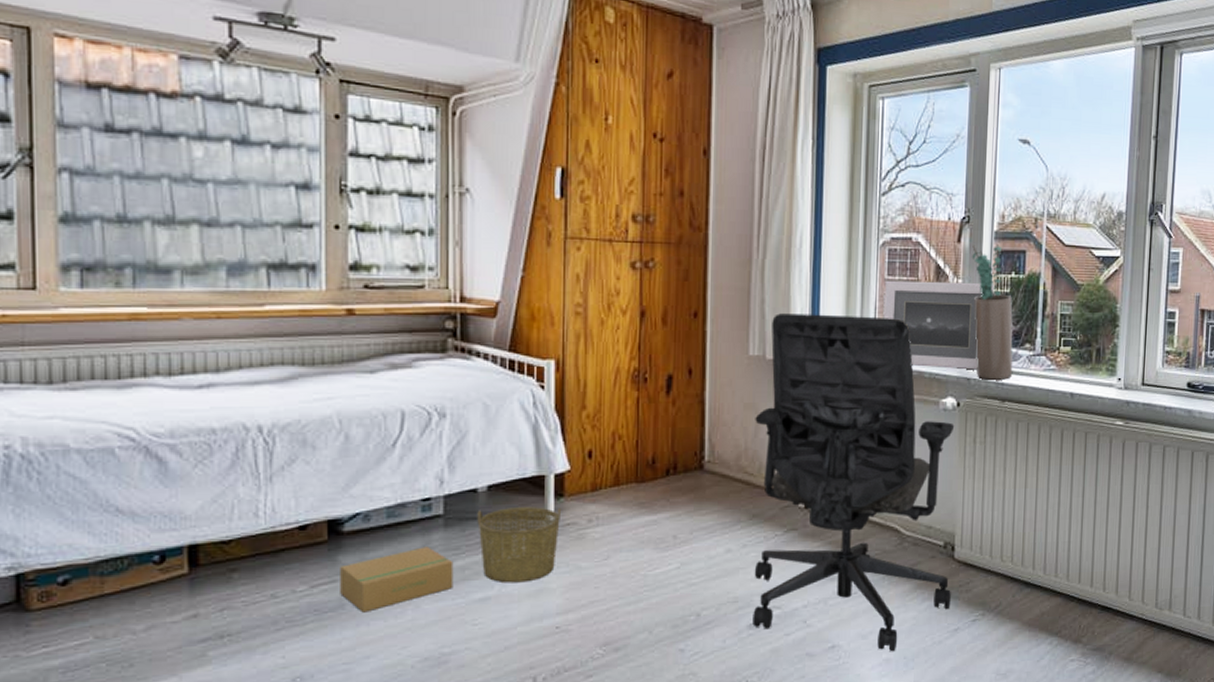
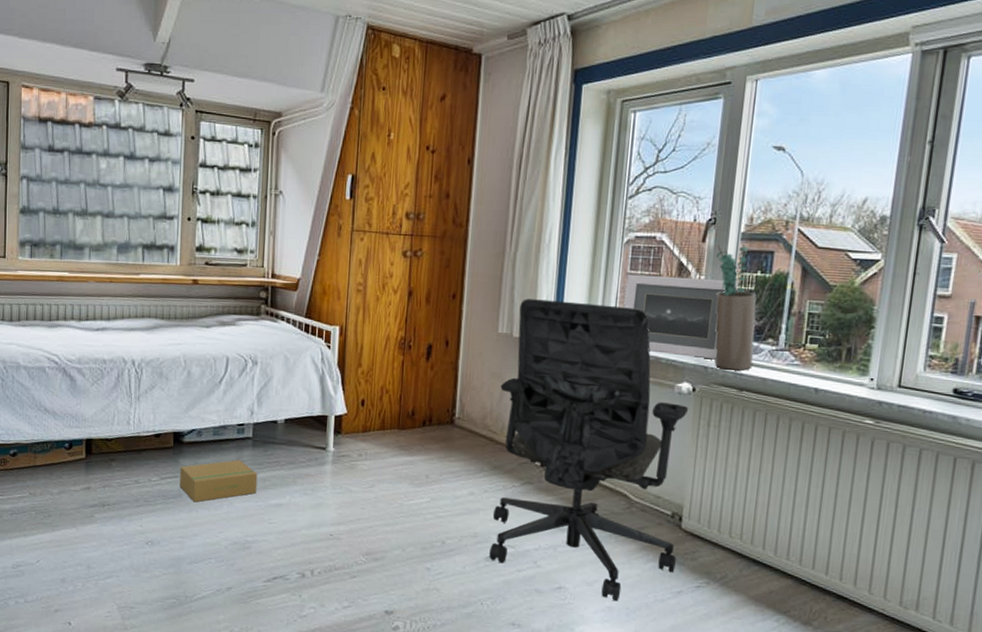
basket: present [477,507,562,583] -> none [276,437,339,497]

